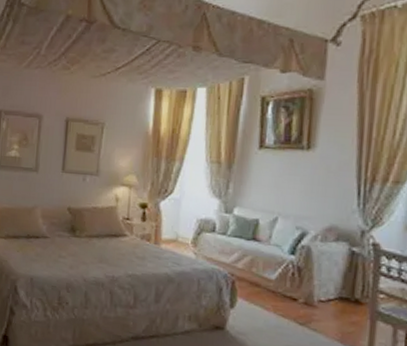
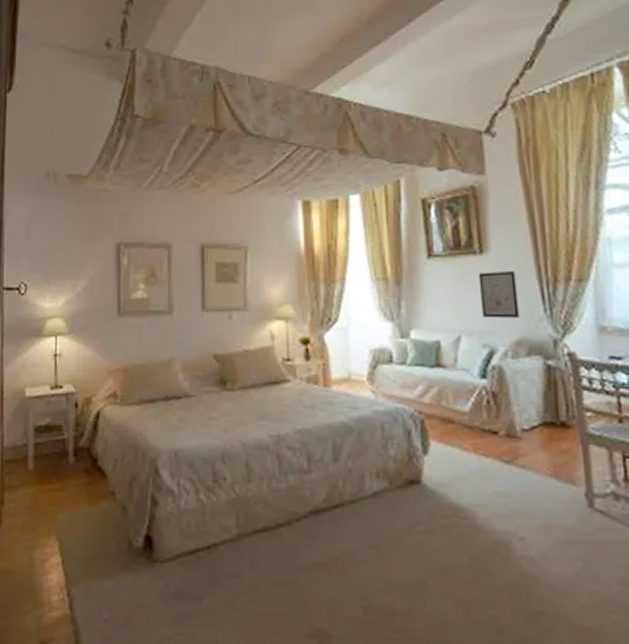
wall art: none [301,166,337,208] -> present [478,270,519,318]

